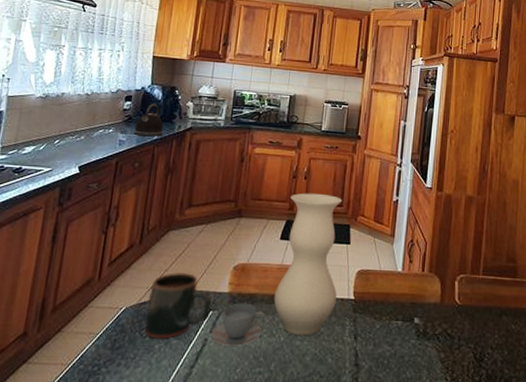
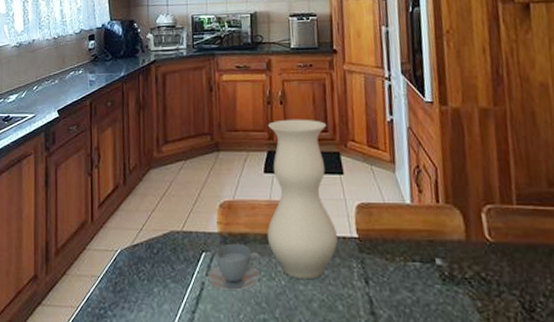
kettle: present [133,104,164,137] -> none [101,40,128,75]
mug: present [144,271,212,339] -> none [140,211,204,282]

